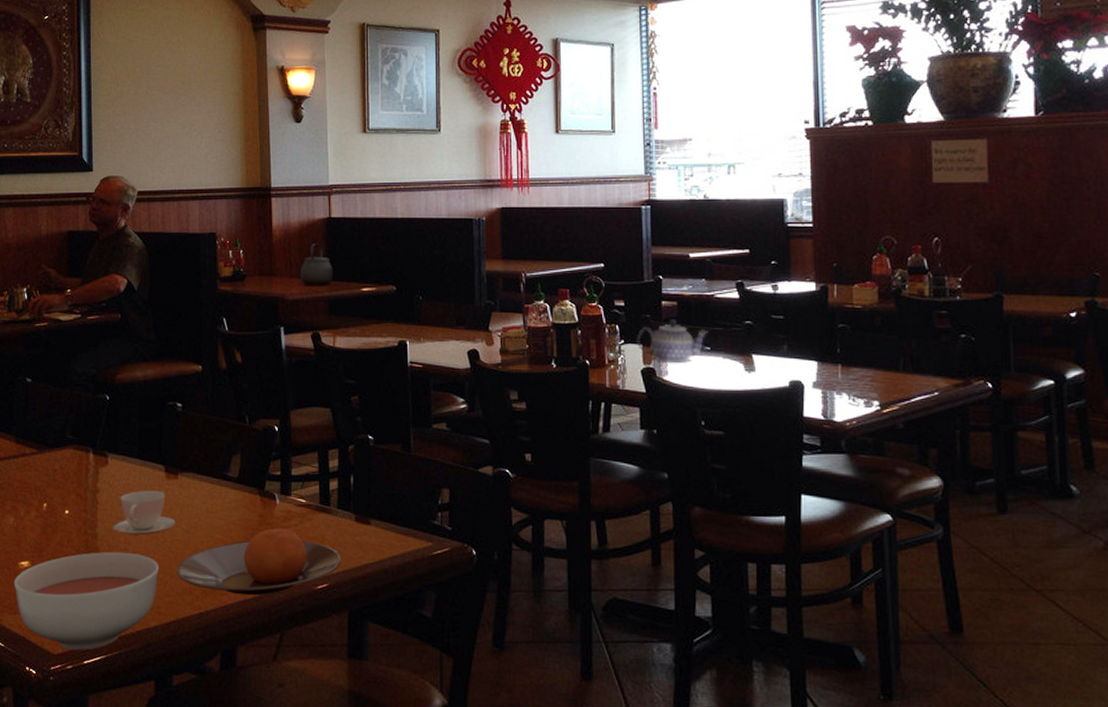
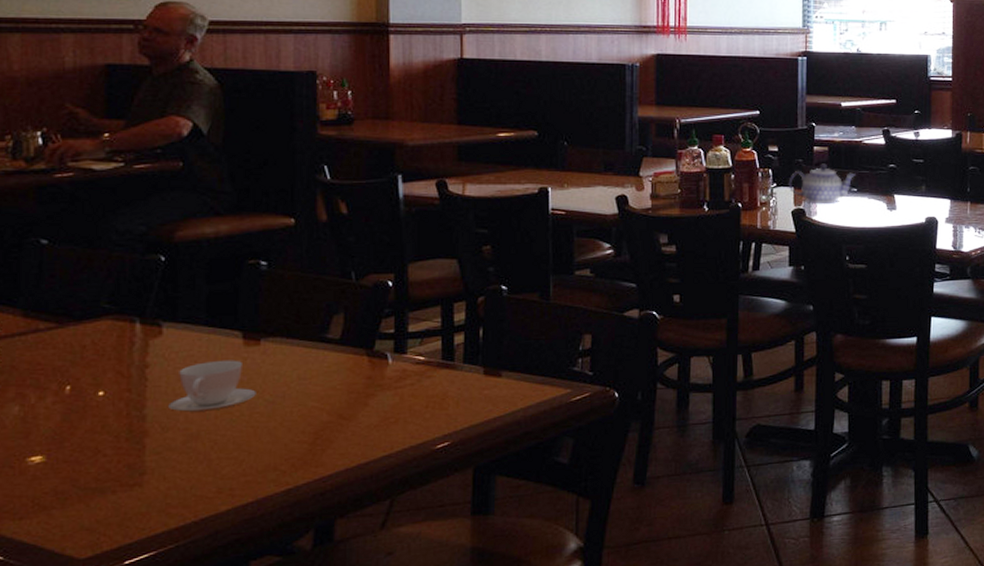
bowl: present [14,551,159,651] -> none [19,432,233,552]
plate: present [177,528,341,596] -> none [257,389,466,465]
tea kettle: present [301,243,333,286] -> none [424,85,464,131]

